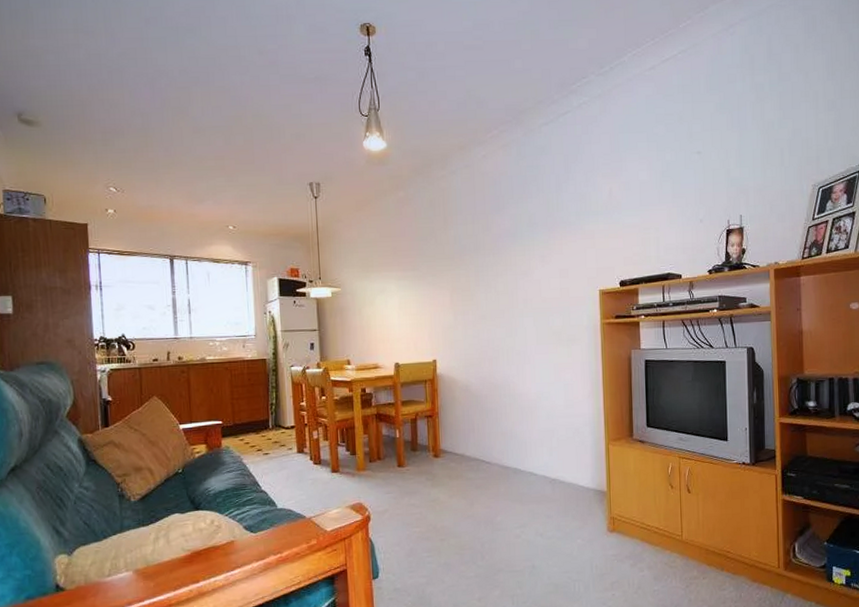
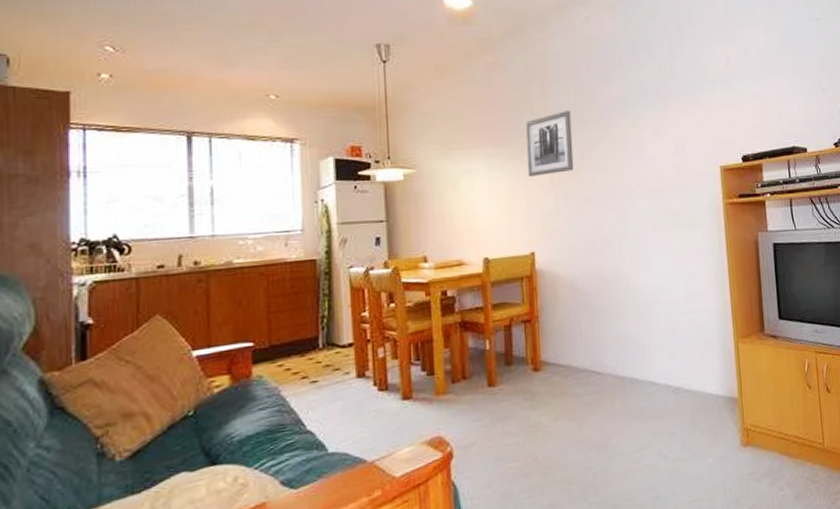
wall art: none [429,239,471,296] -> present [525,111,574,176]

